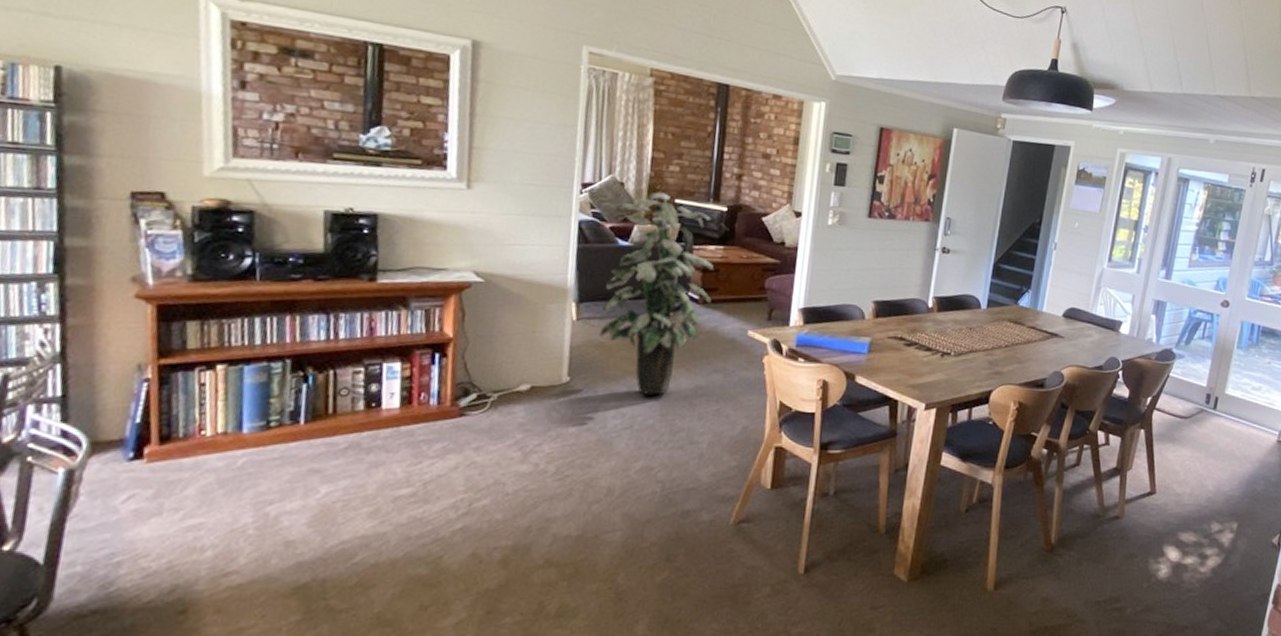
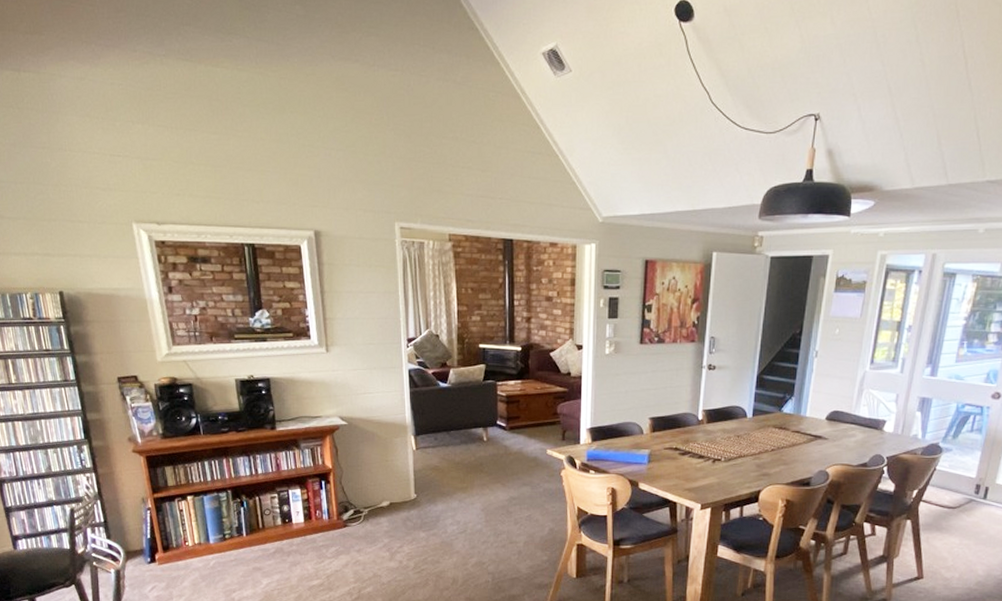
indoor plant: present [598,192,714,395] -> none [433,340,516,506]

